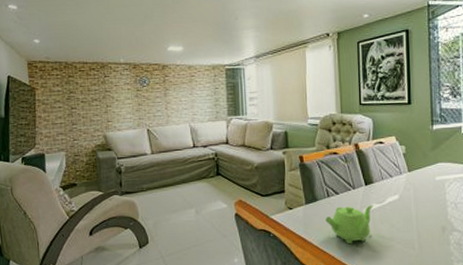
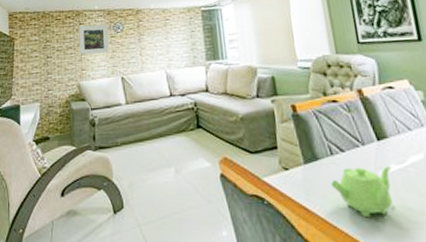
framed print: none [104,78,135,107] -> present [79,24,109,55]

